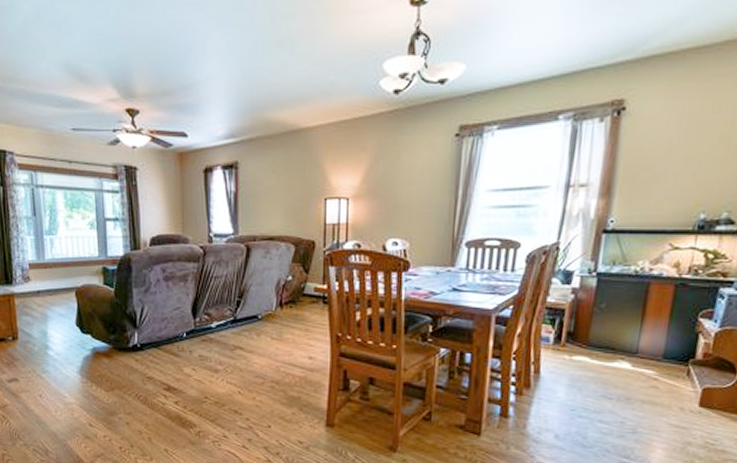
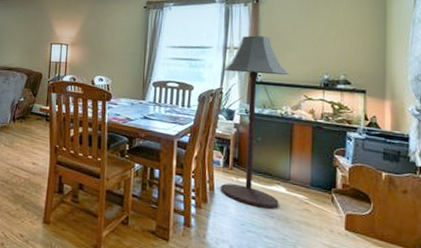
floor lamp: none [548,165,653,389] -> present [221,35,290,209]

